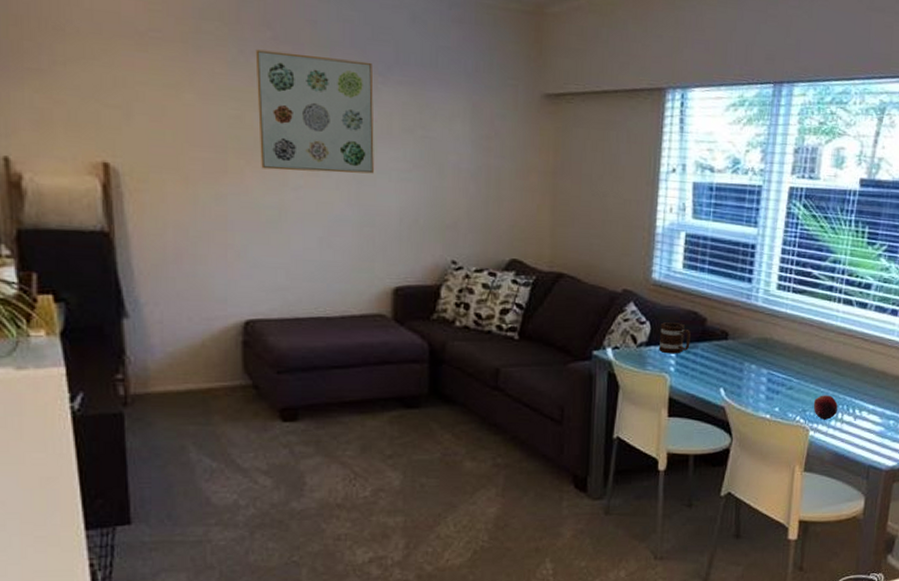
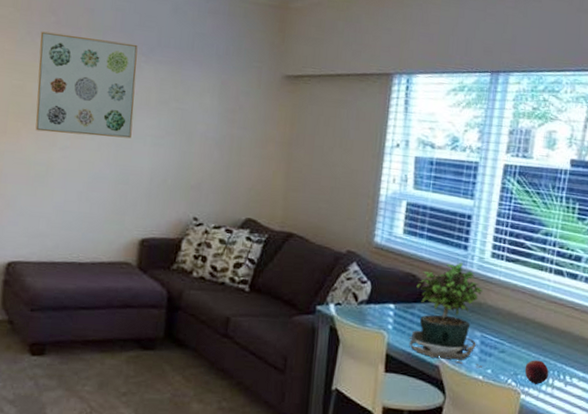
mug: present [658,322,692,354] -> none [377,283,410,313]
potted plant: none [693,295,770,408] -> present [409,262,484,369]

